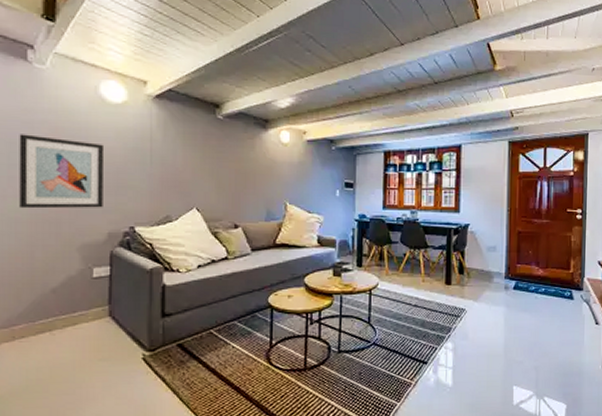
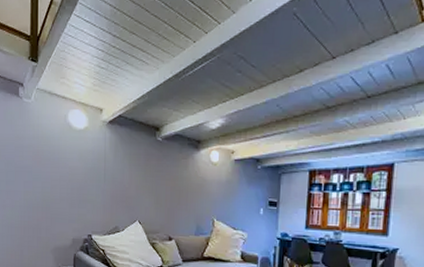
wall art: present [19,134,105,209] -> none [13,156,71,218]

